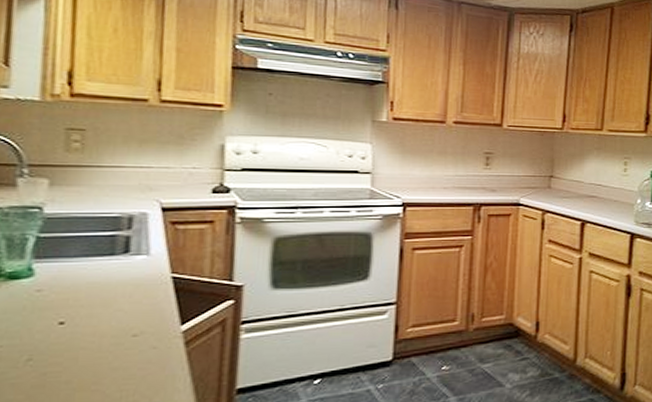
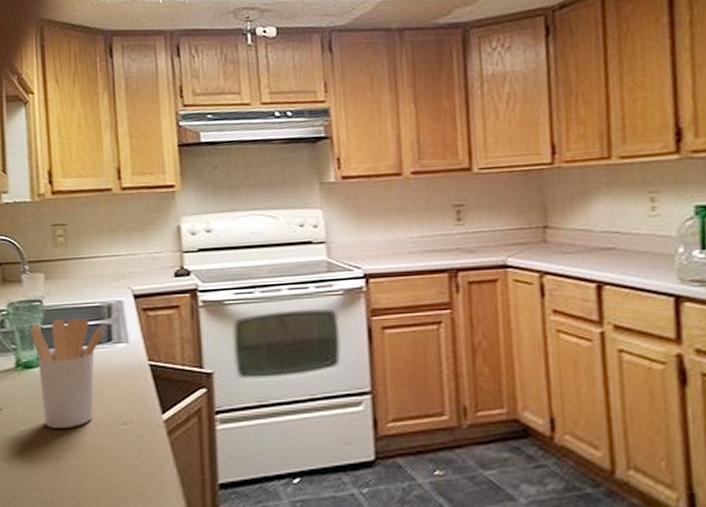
utensil holder: none [21,227,121,343] -> present [30,317,104,428]

